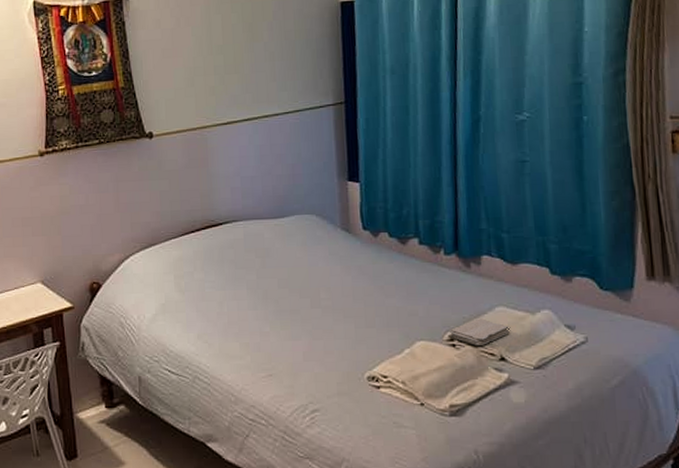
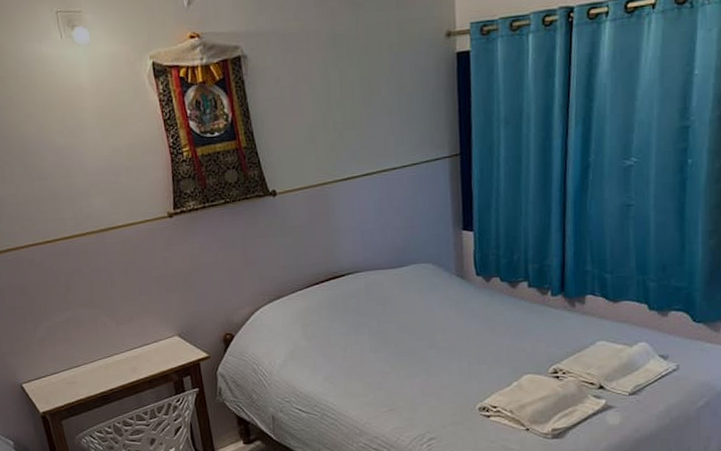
washcloth: present [450,318,511,346] -> none [554,352,610,377]

